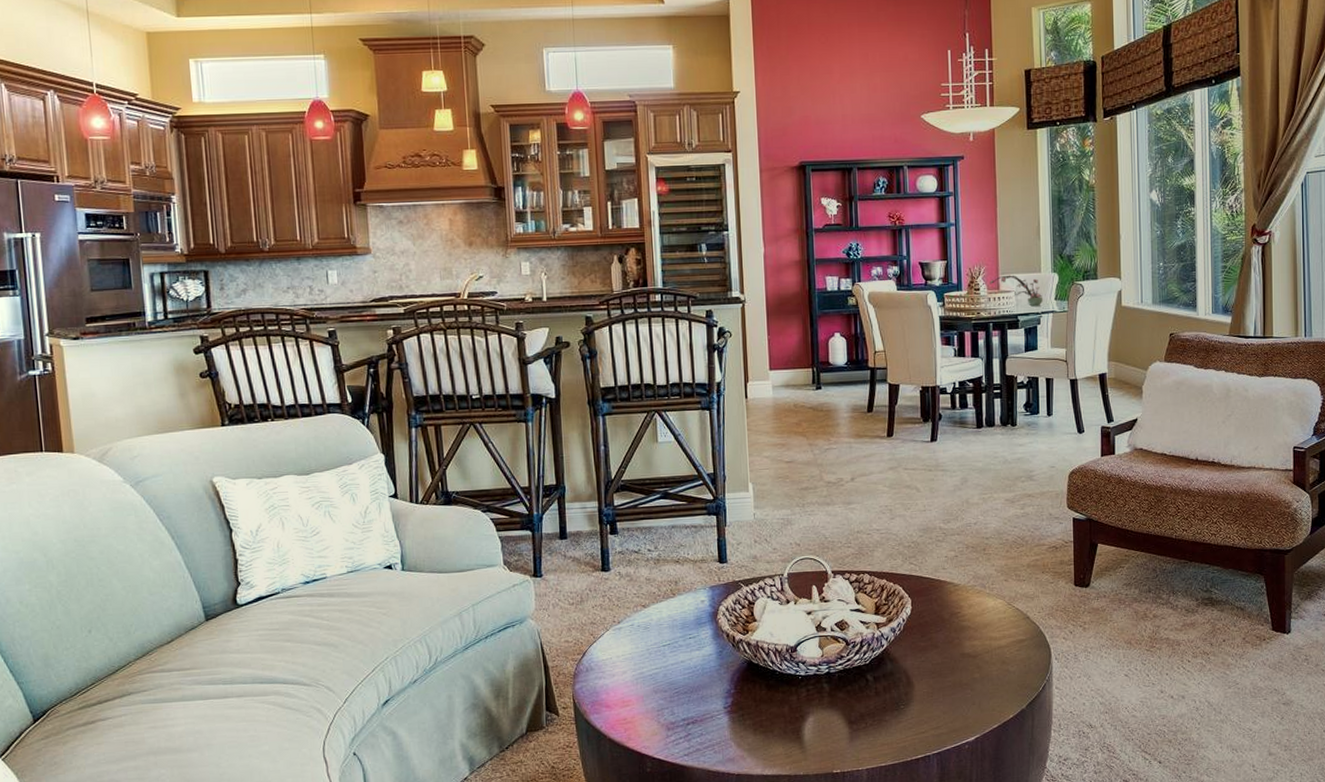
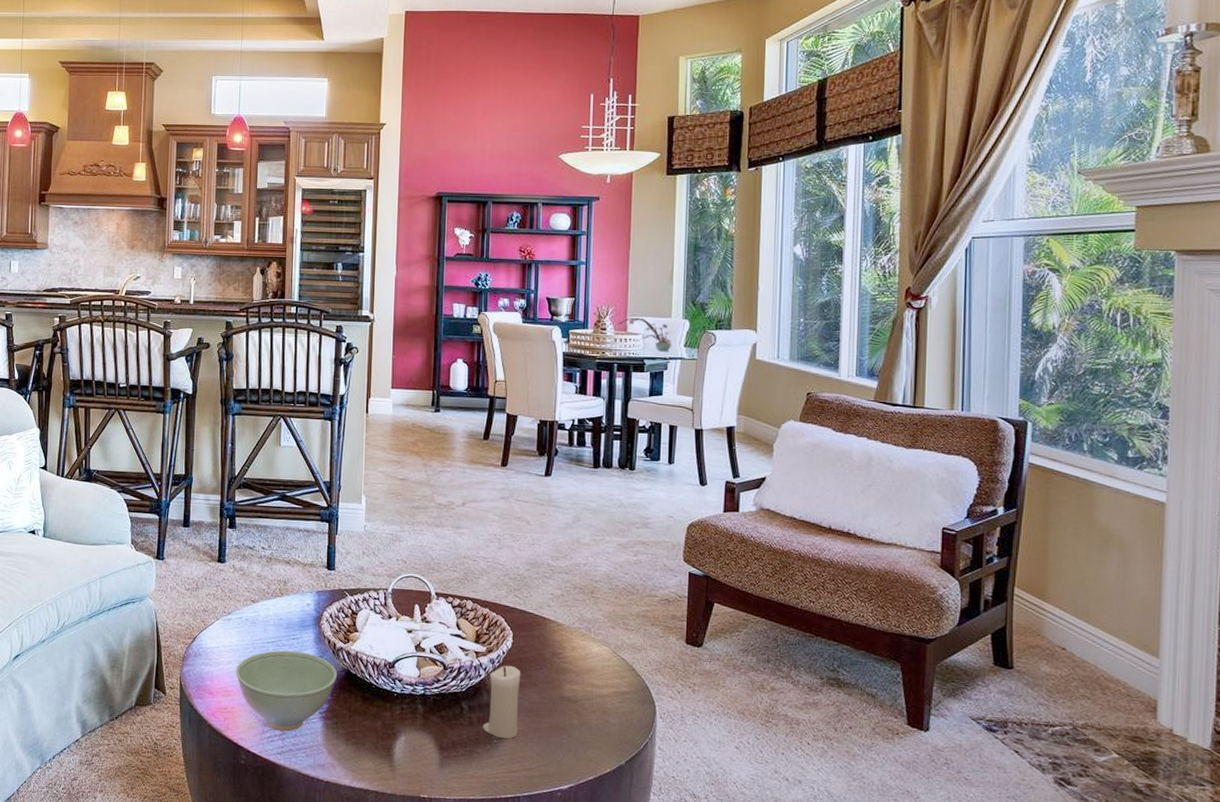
bowl: none [632,650,740,733] -> present [235,650,338,732]
candle: none [889,631,923,704] -> present [482,665,521,740]

